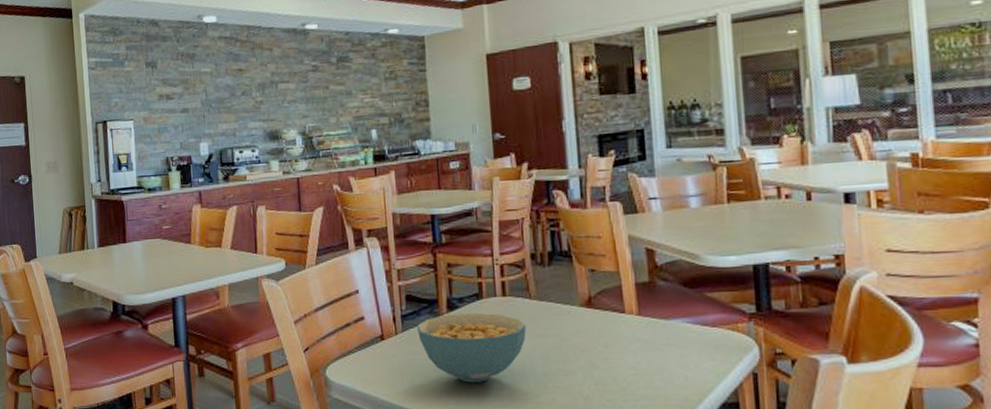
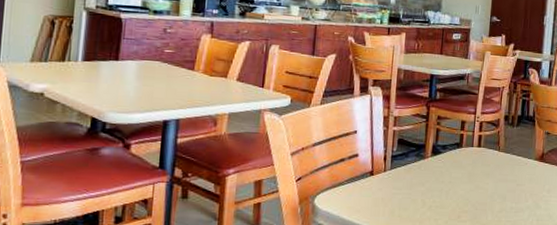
cereal bowl: present [417,312,526,383] -> none [403,158,492,215]

